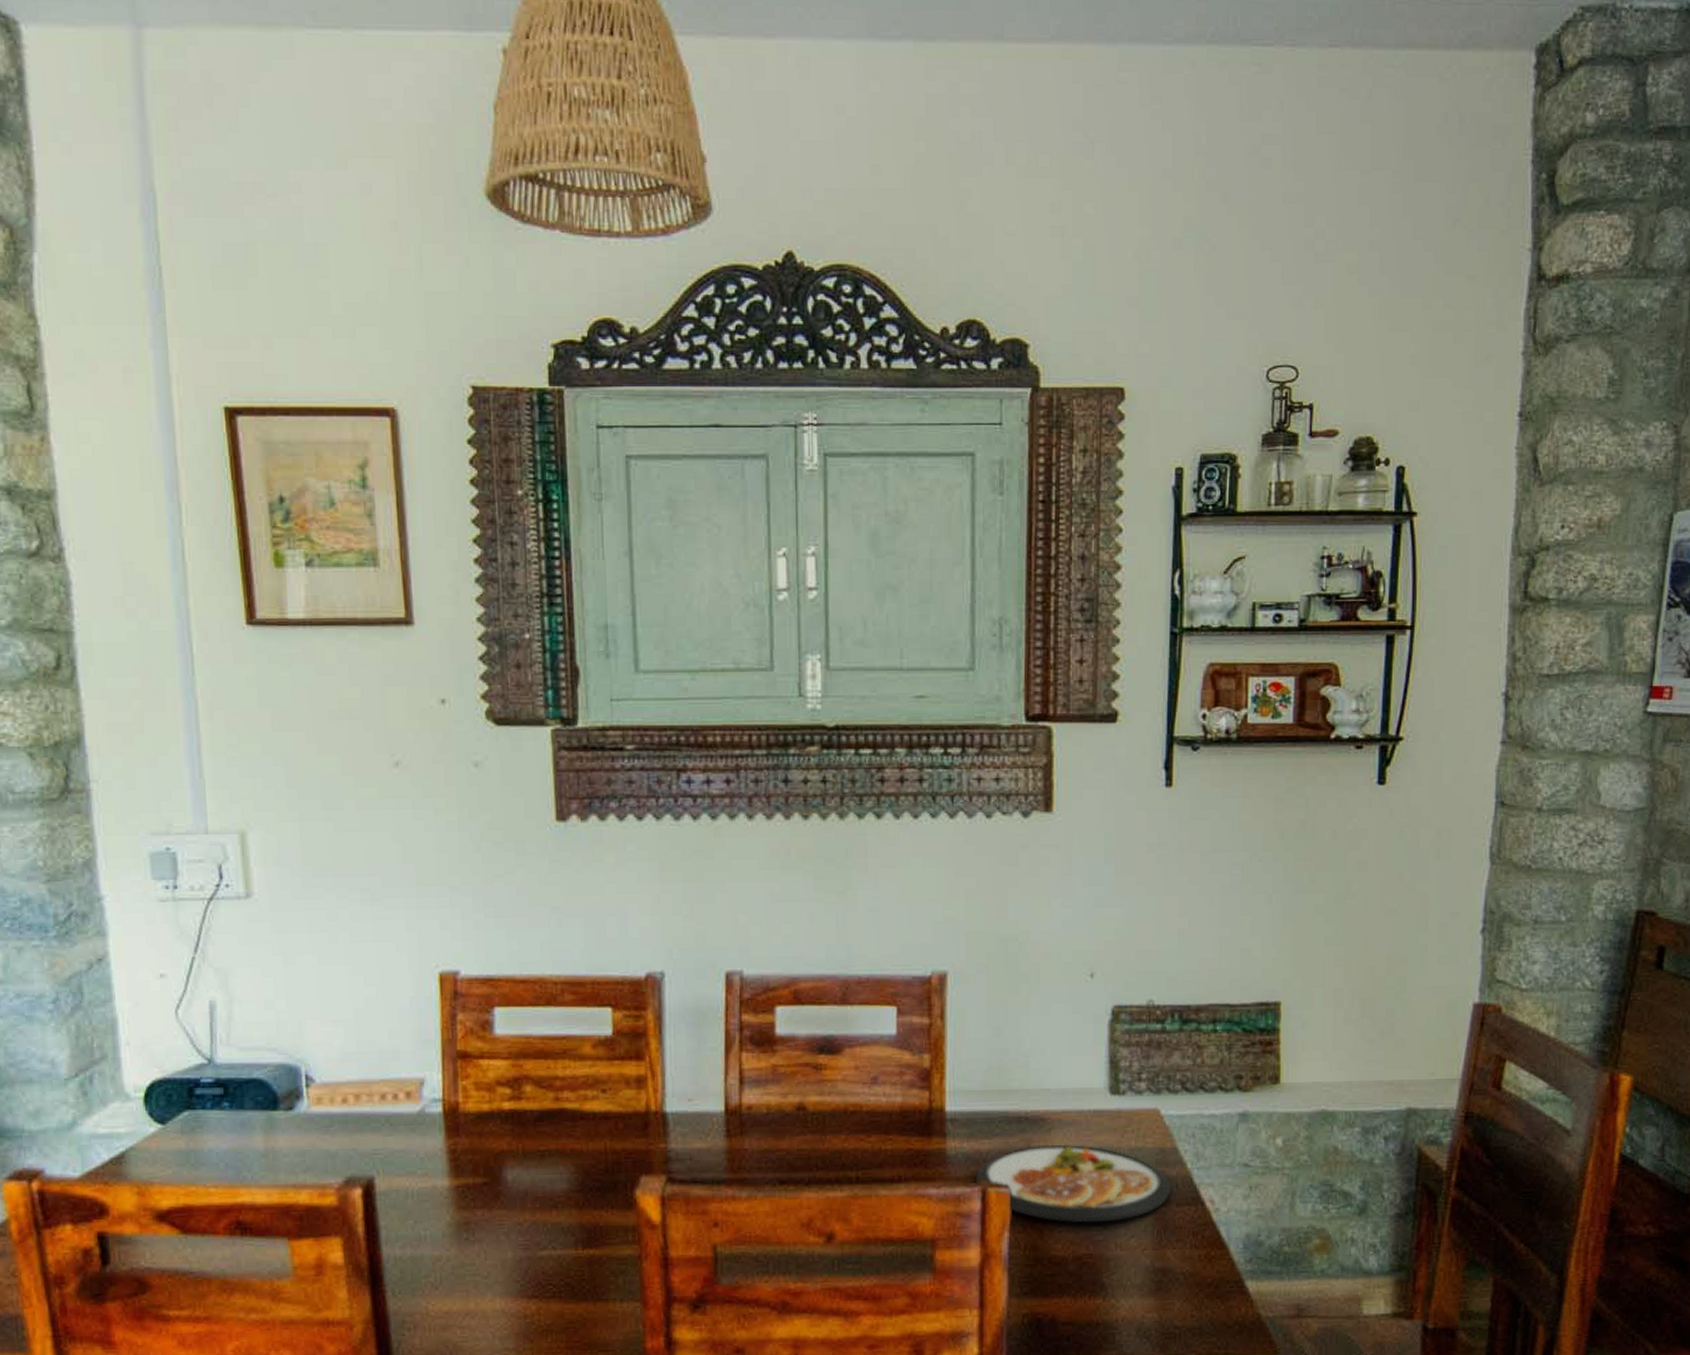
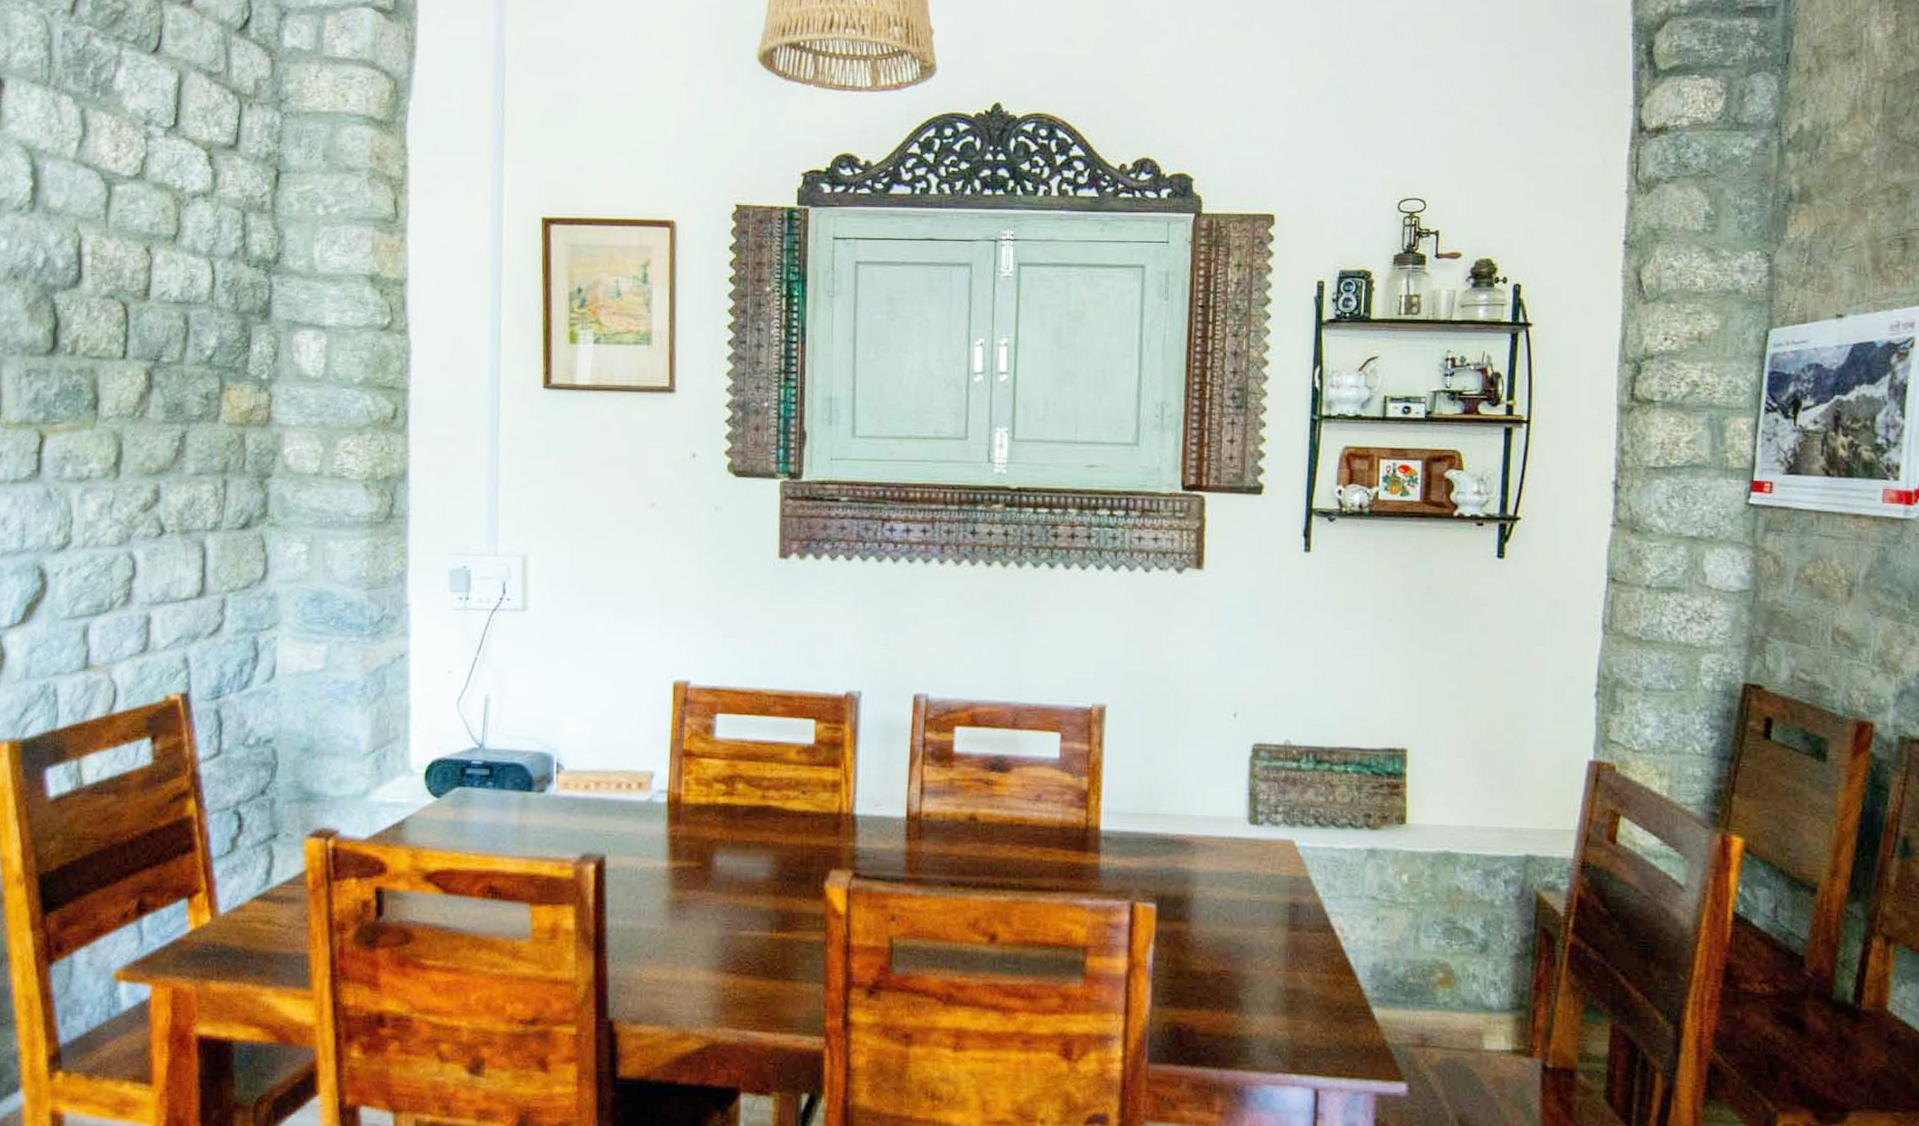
dish: present [976,1144,1171,1223] -> none [1126,866,1303,943]

